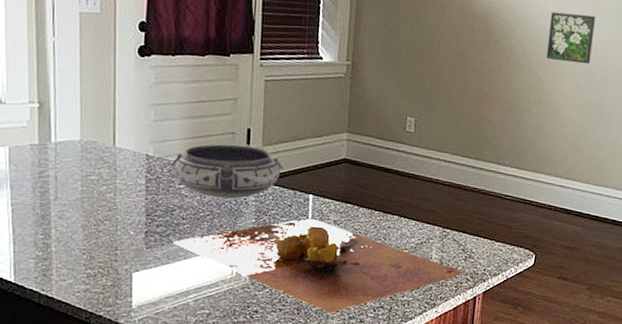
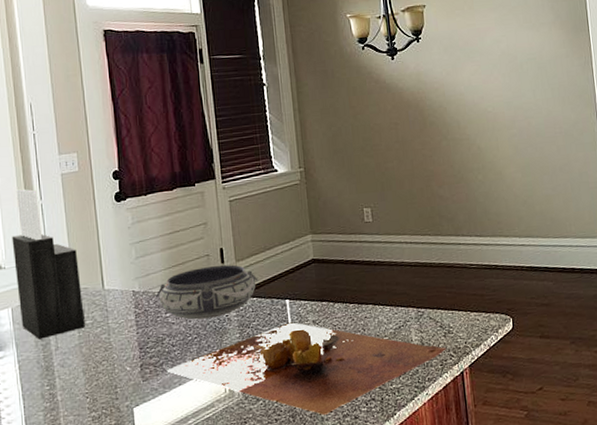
knife block: none [15,19,90,186] -> present [11,189,85,340]
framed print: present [547,11,595,65] -> none [477,80,523,128]

